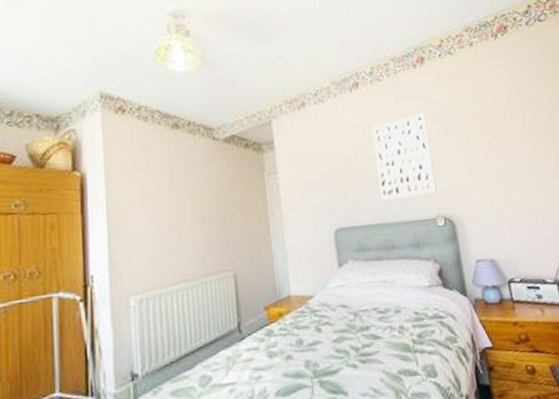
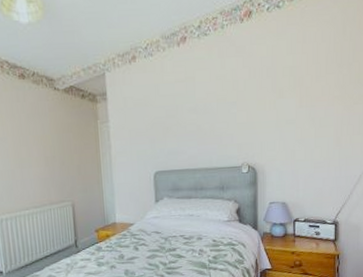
wall art: present [371,112,437,202] -> none [194,68,246,150]

